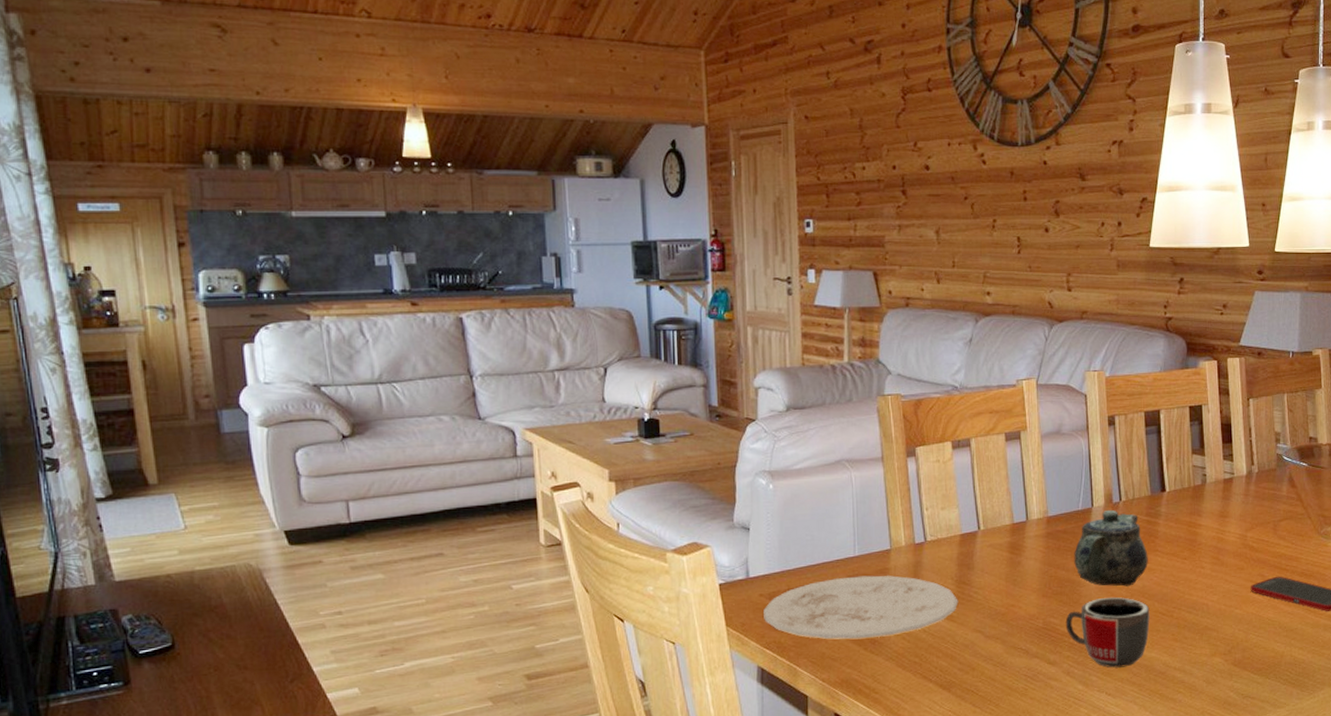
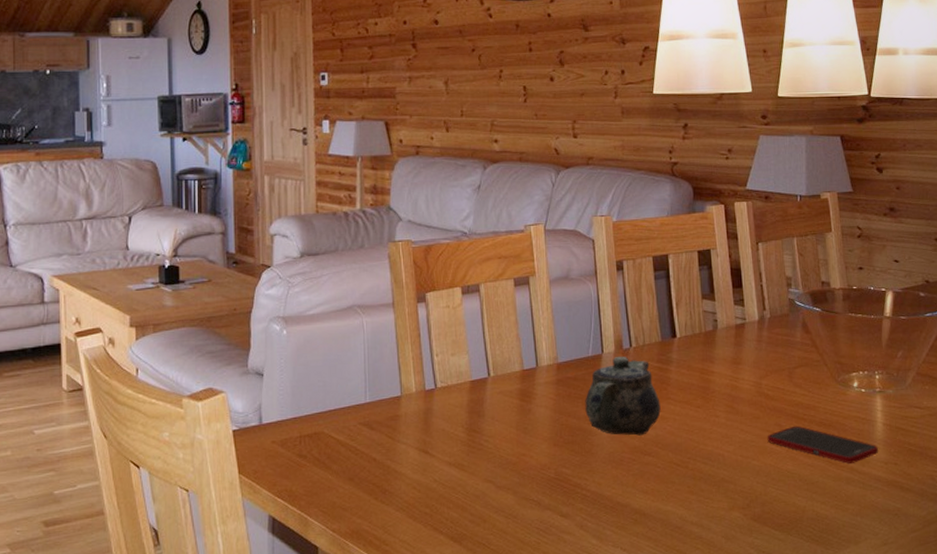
plate: present [764,575,958,640] -> none [276,422,469,489]
mug: present [1065,597,1150,668] -> none [577,446,664,522]

